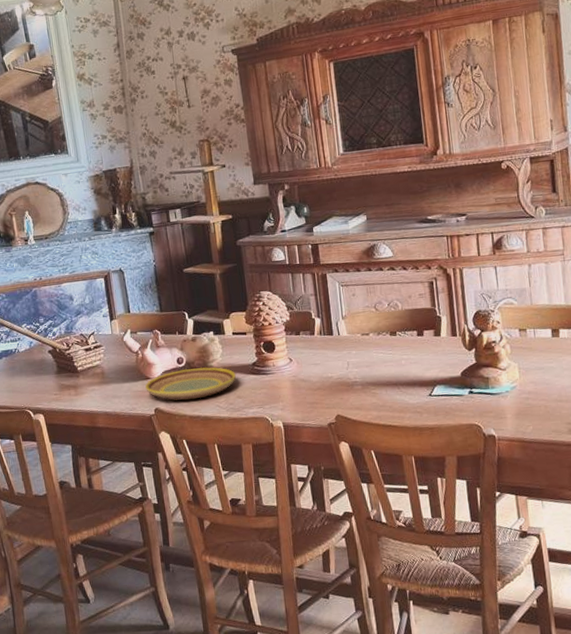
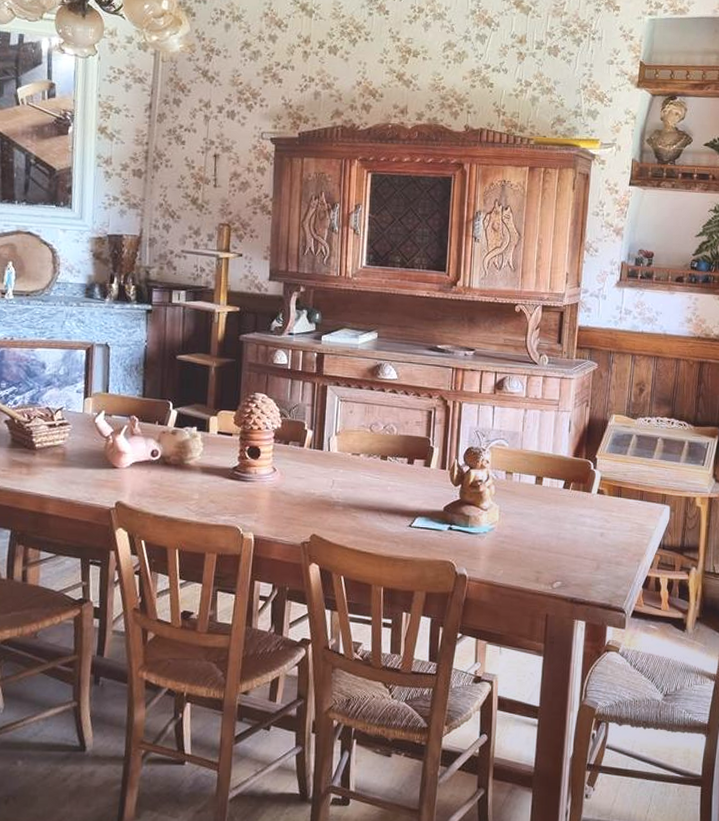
plate: present [145,367,236,401] -> none [110,462,213,497]

